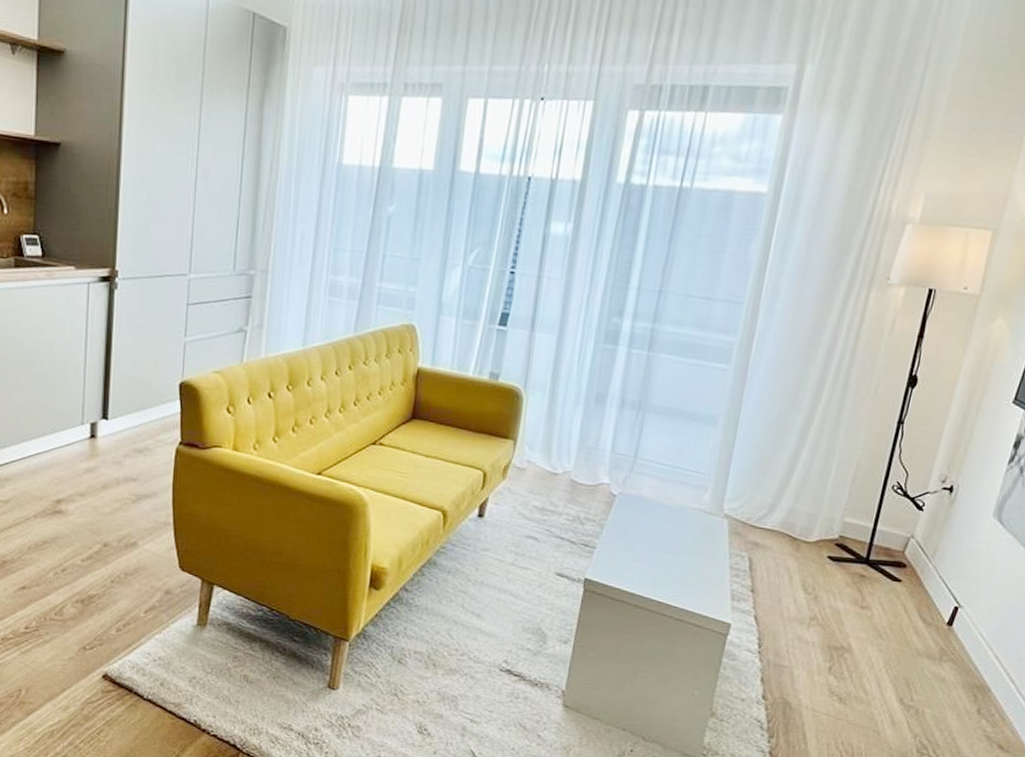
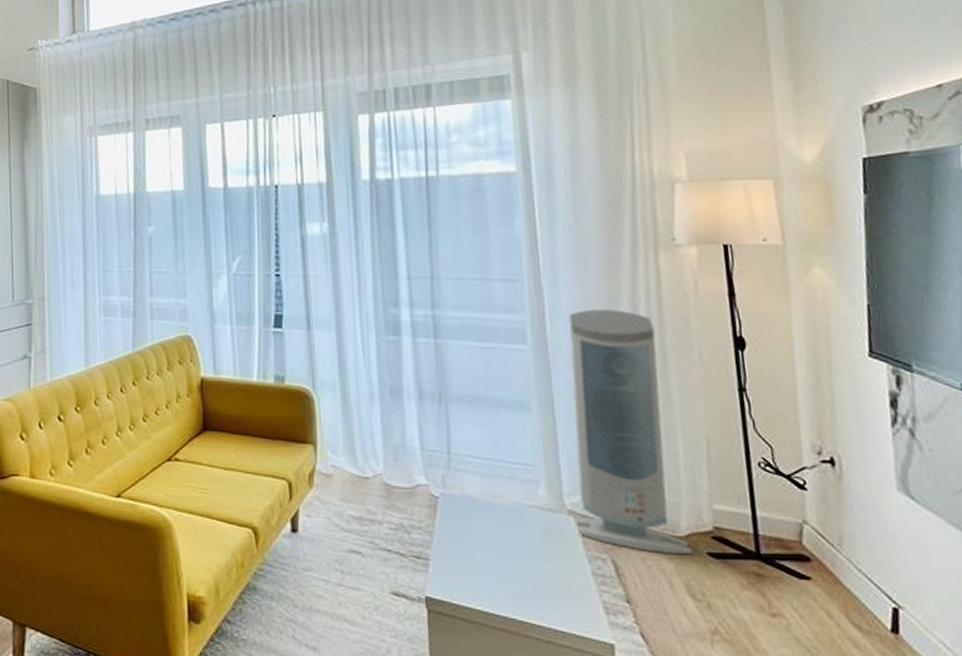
air purifier: none [726,337,846,557] -> present [568,308,693,555]

